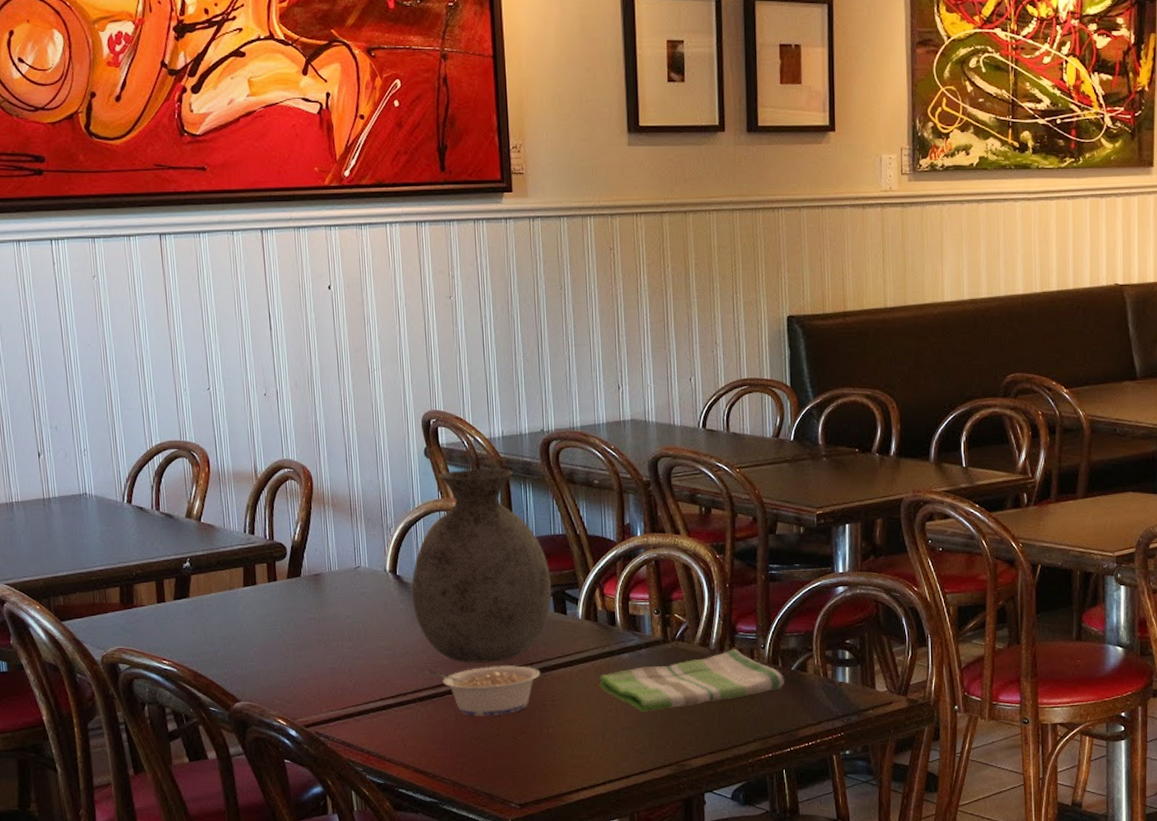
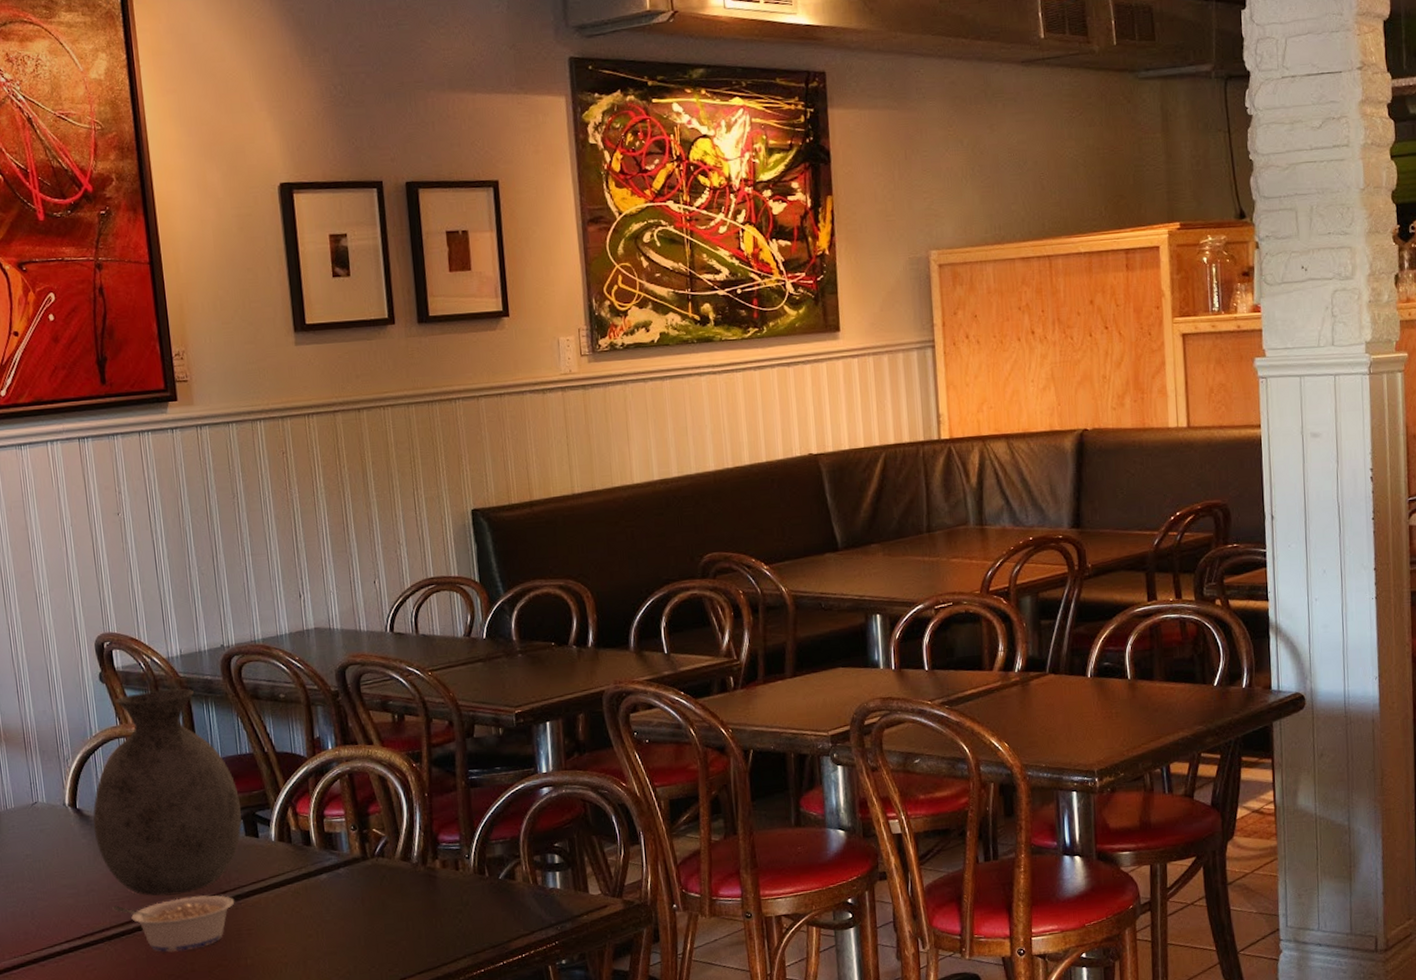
dish towel: present [599,648,784,712] -> none [297,861,493,935]

